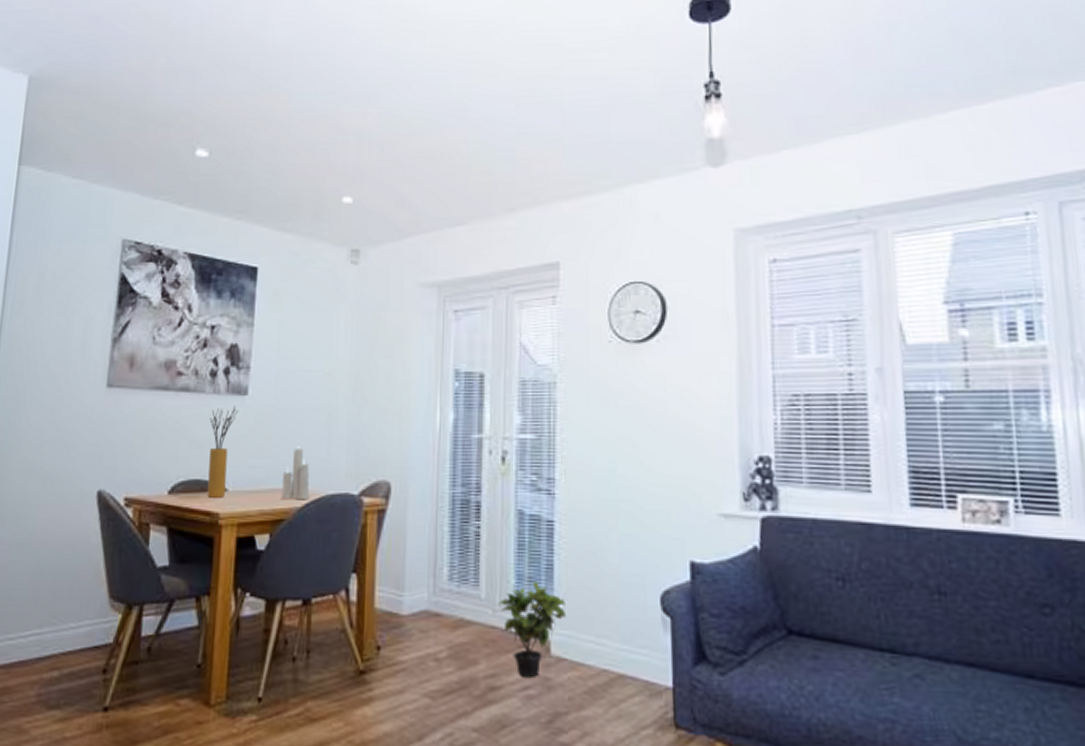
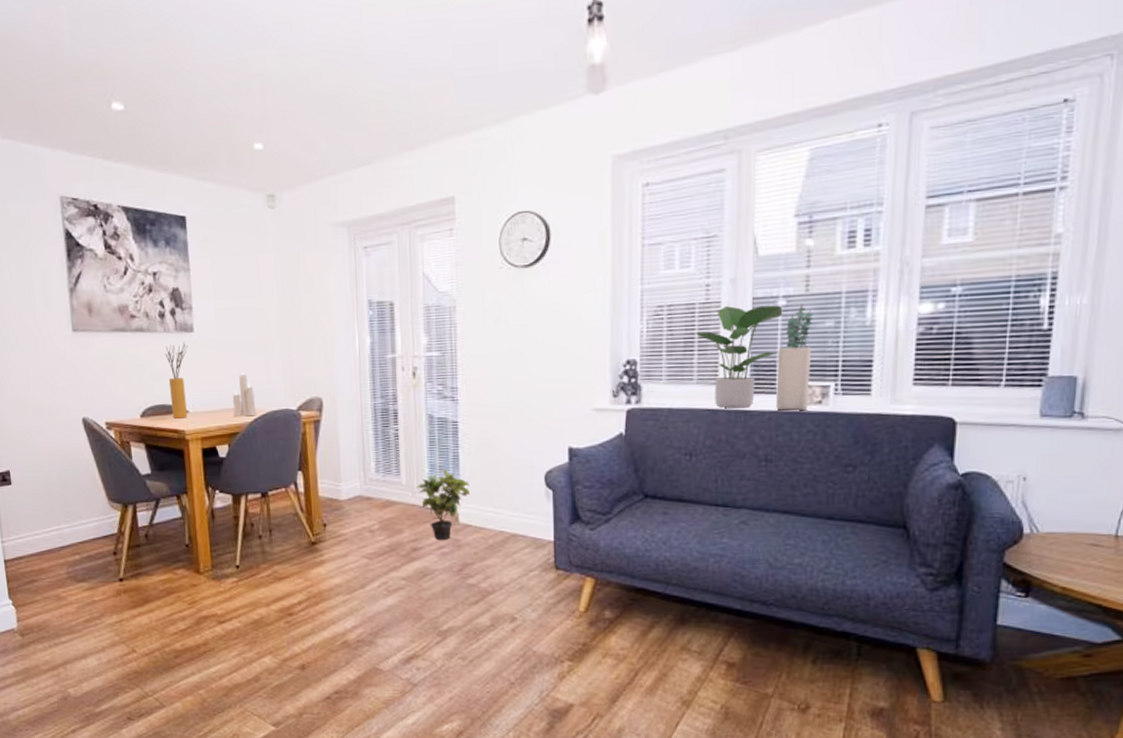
potted plant: none [840,400,942,524] -> present [696,305,783,409]
vase: none [940,401,985,532] -> present [776,303,812,412]

